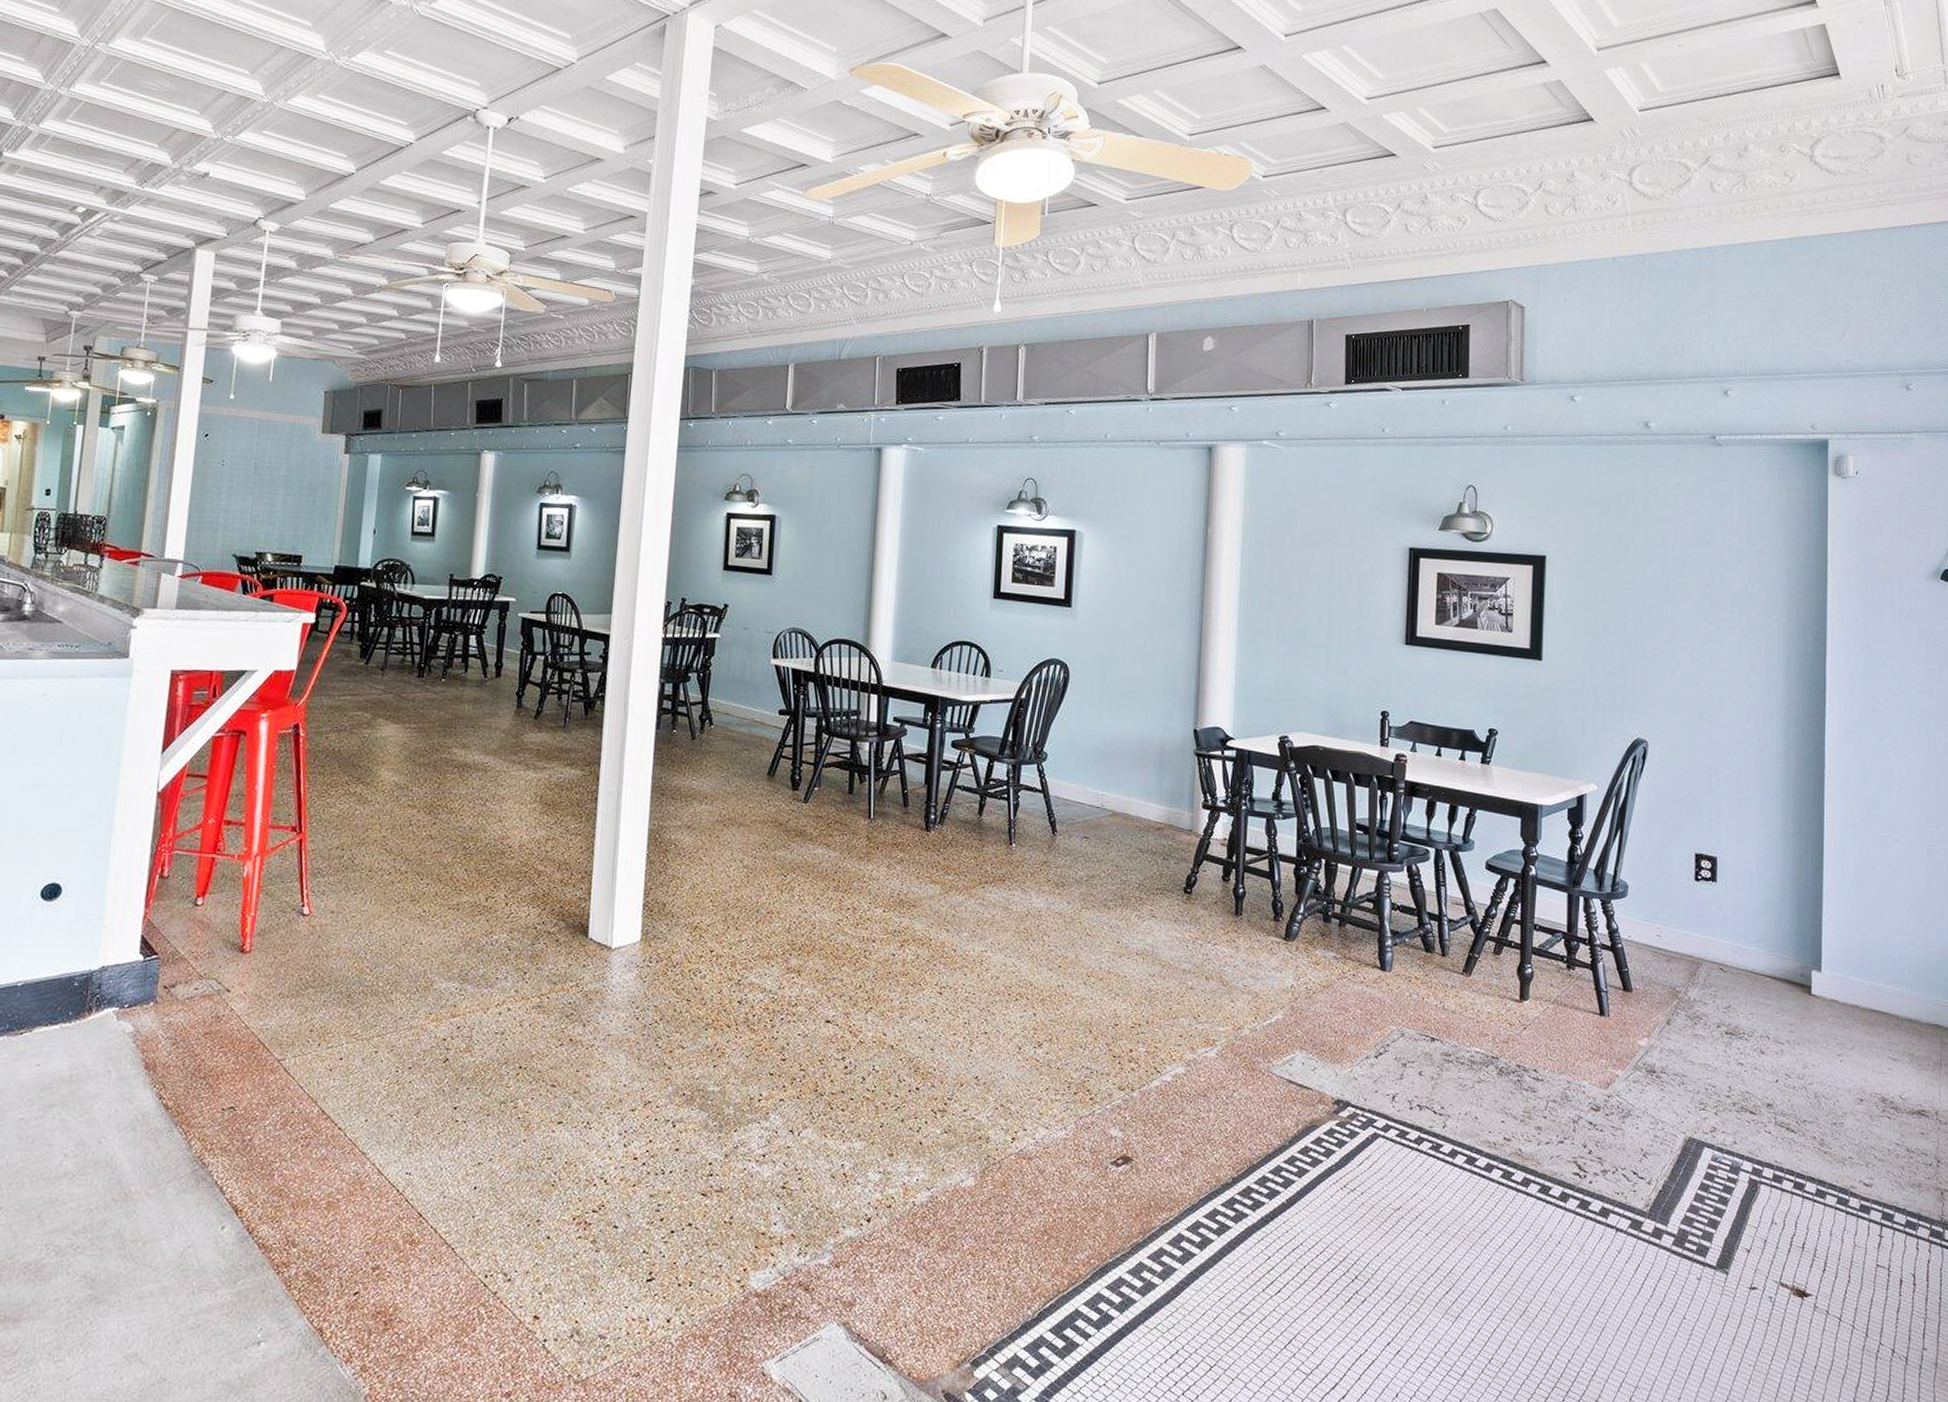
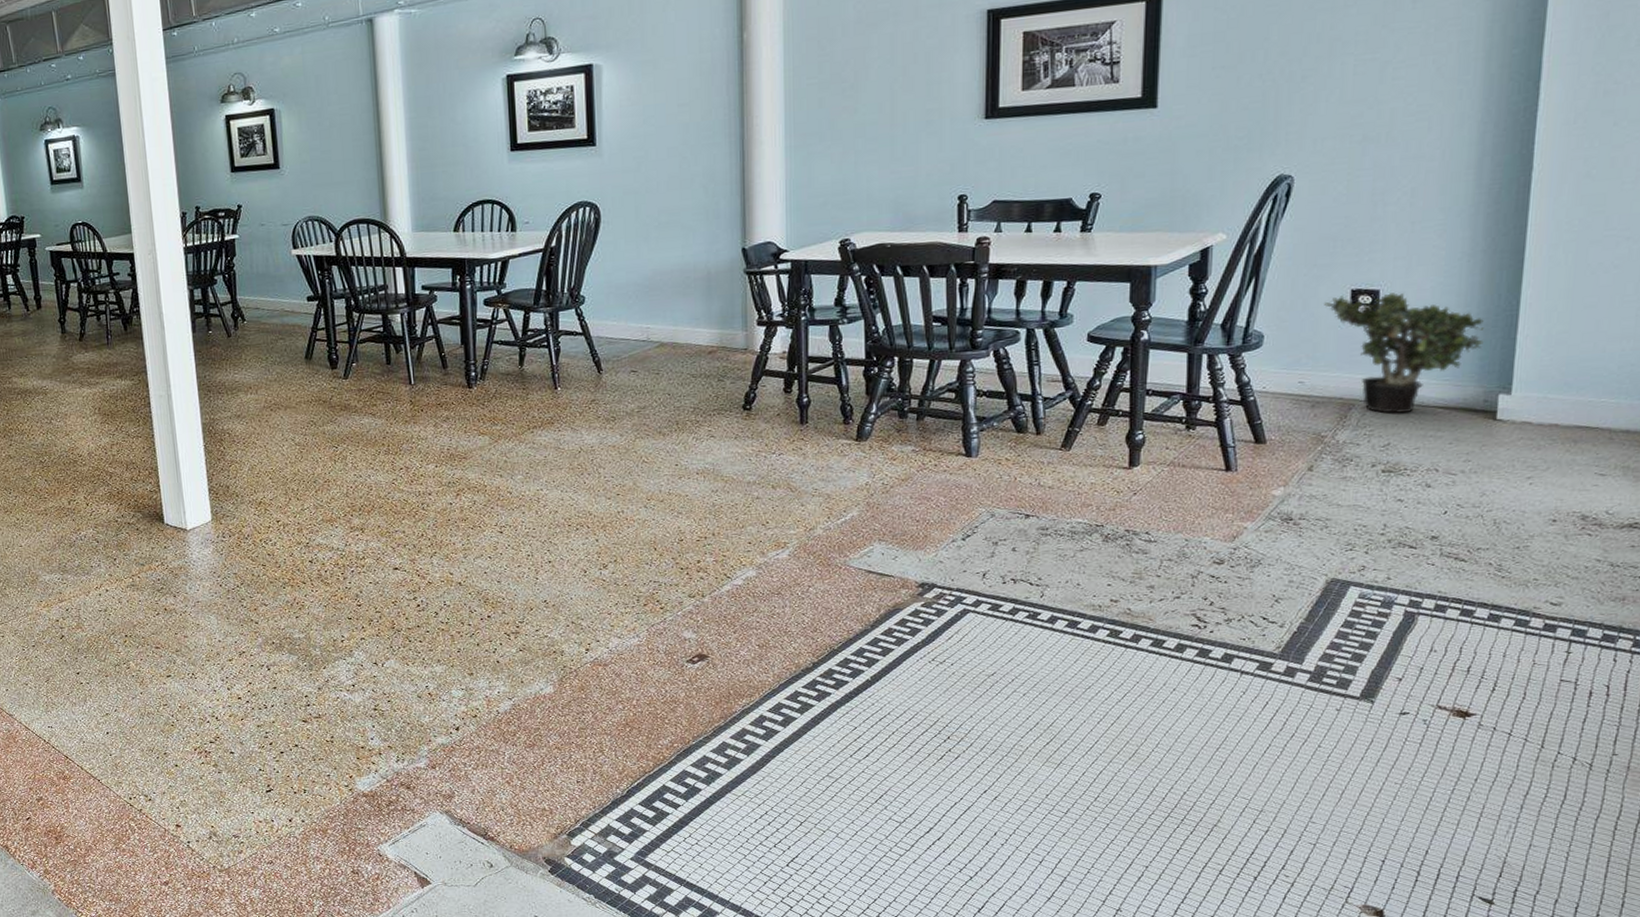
potted plant: none [1675,858,1798,979] -> present [1324,293,1485,415]

